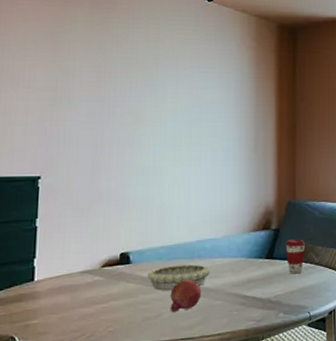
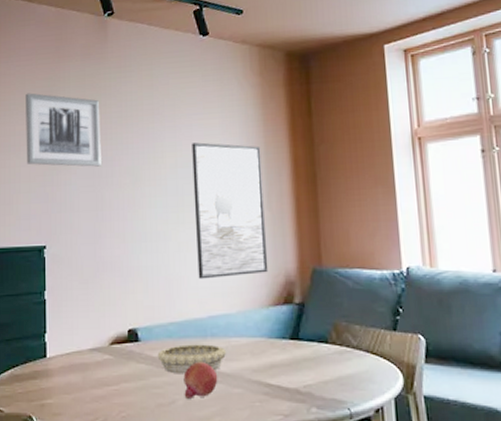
wall art: none [25,31,106,106] -> present [26,93,101,167]
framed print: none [190,92,252,209] -> present [192,142,269,279]
coffee cup: present [285,240,306,274] -> none [313,316,339,360]

